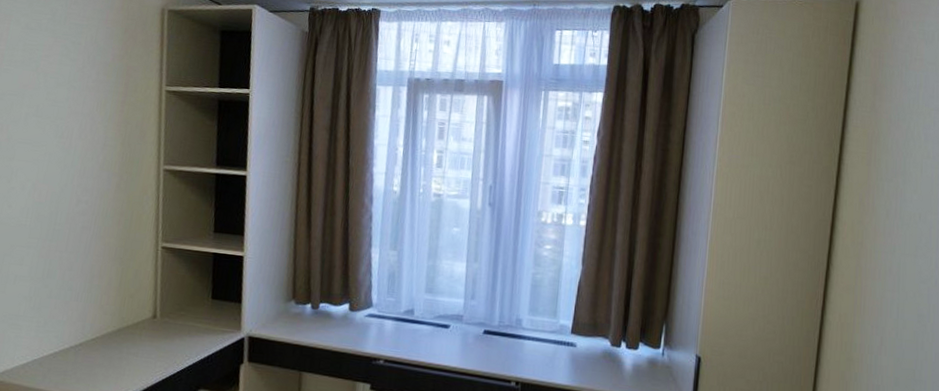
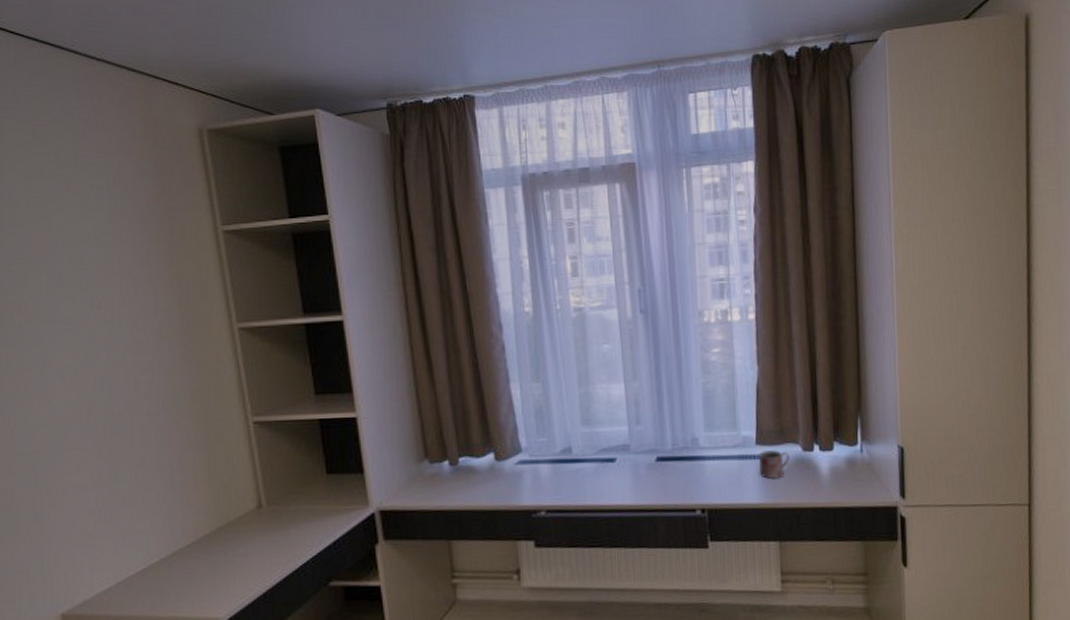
mug: none [571,340,600,367] -> present [759,449,790,479]

